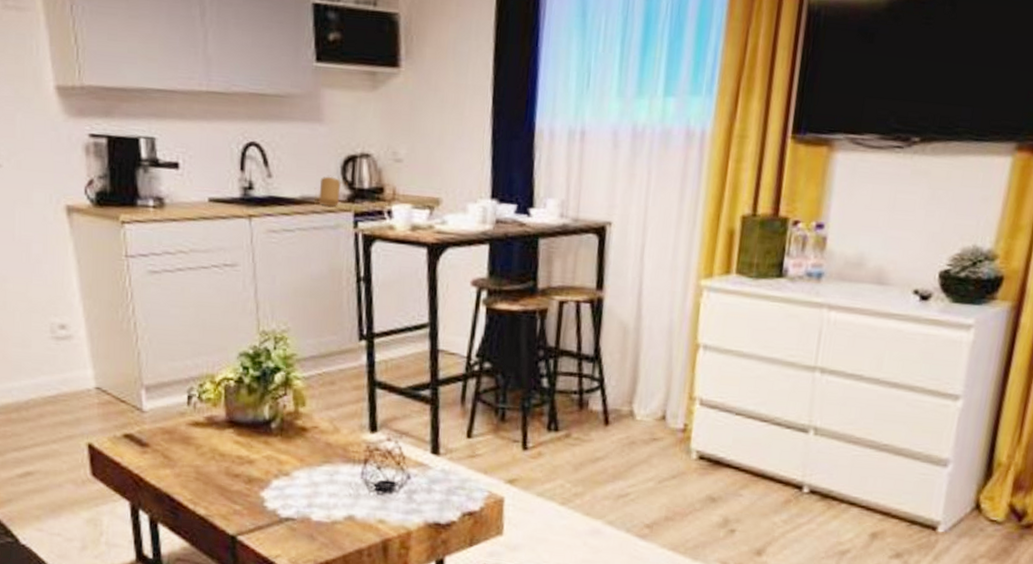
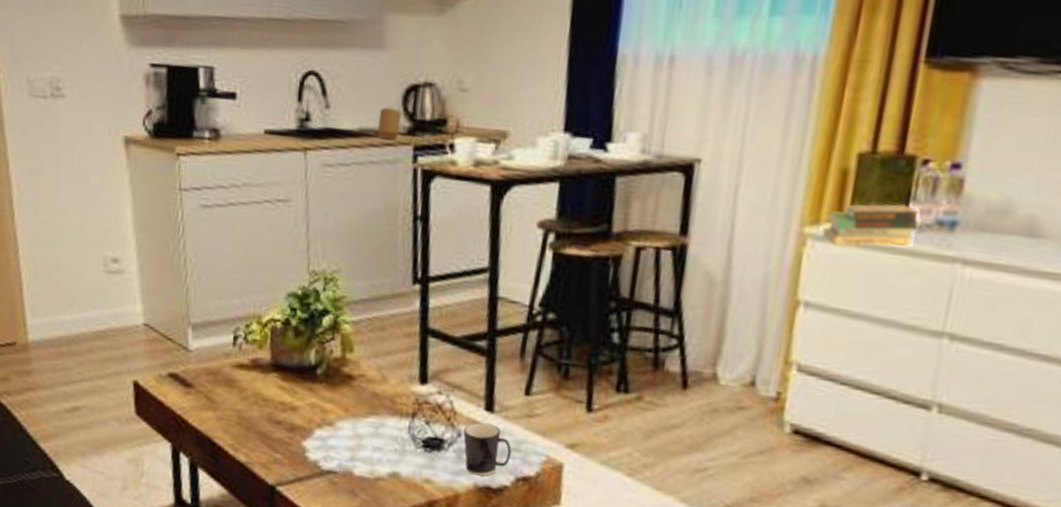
mug: none [412,465,457,514] -> present [463,422,512,476]
books: none [715,258,792,297] -> present [821,203,919,247]

